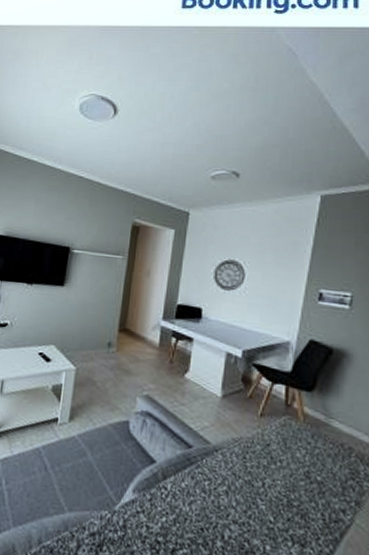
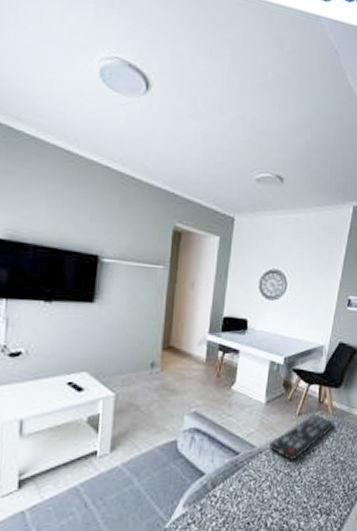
remote control: none [226,418,308,469] -> present [269,414,335,461]

